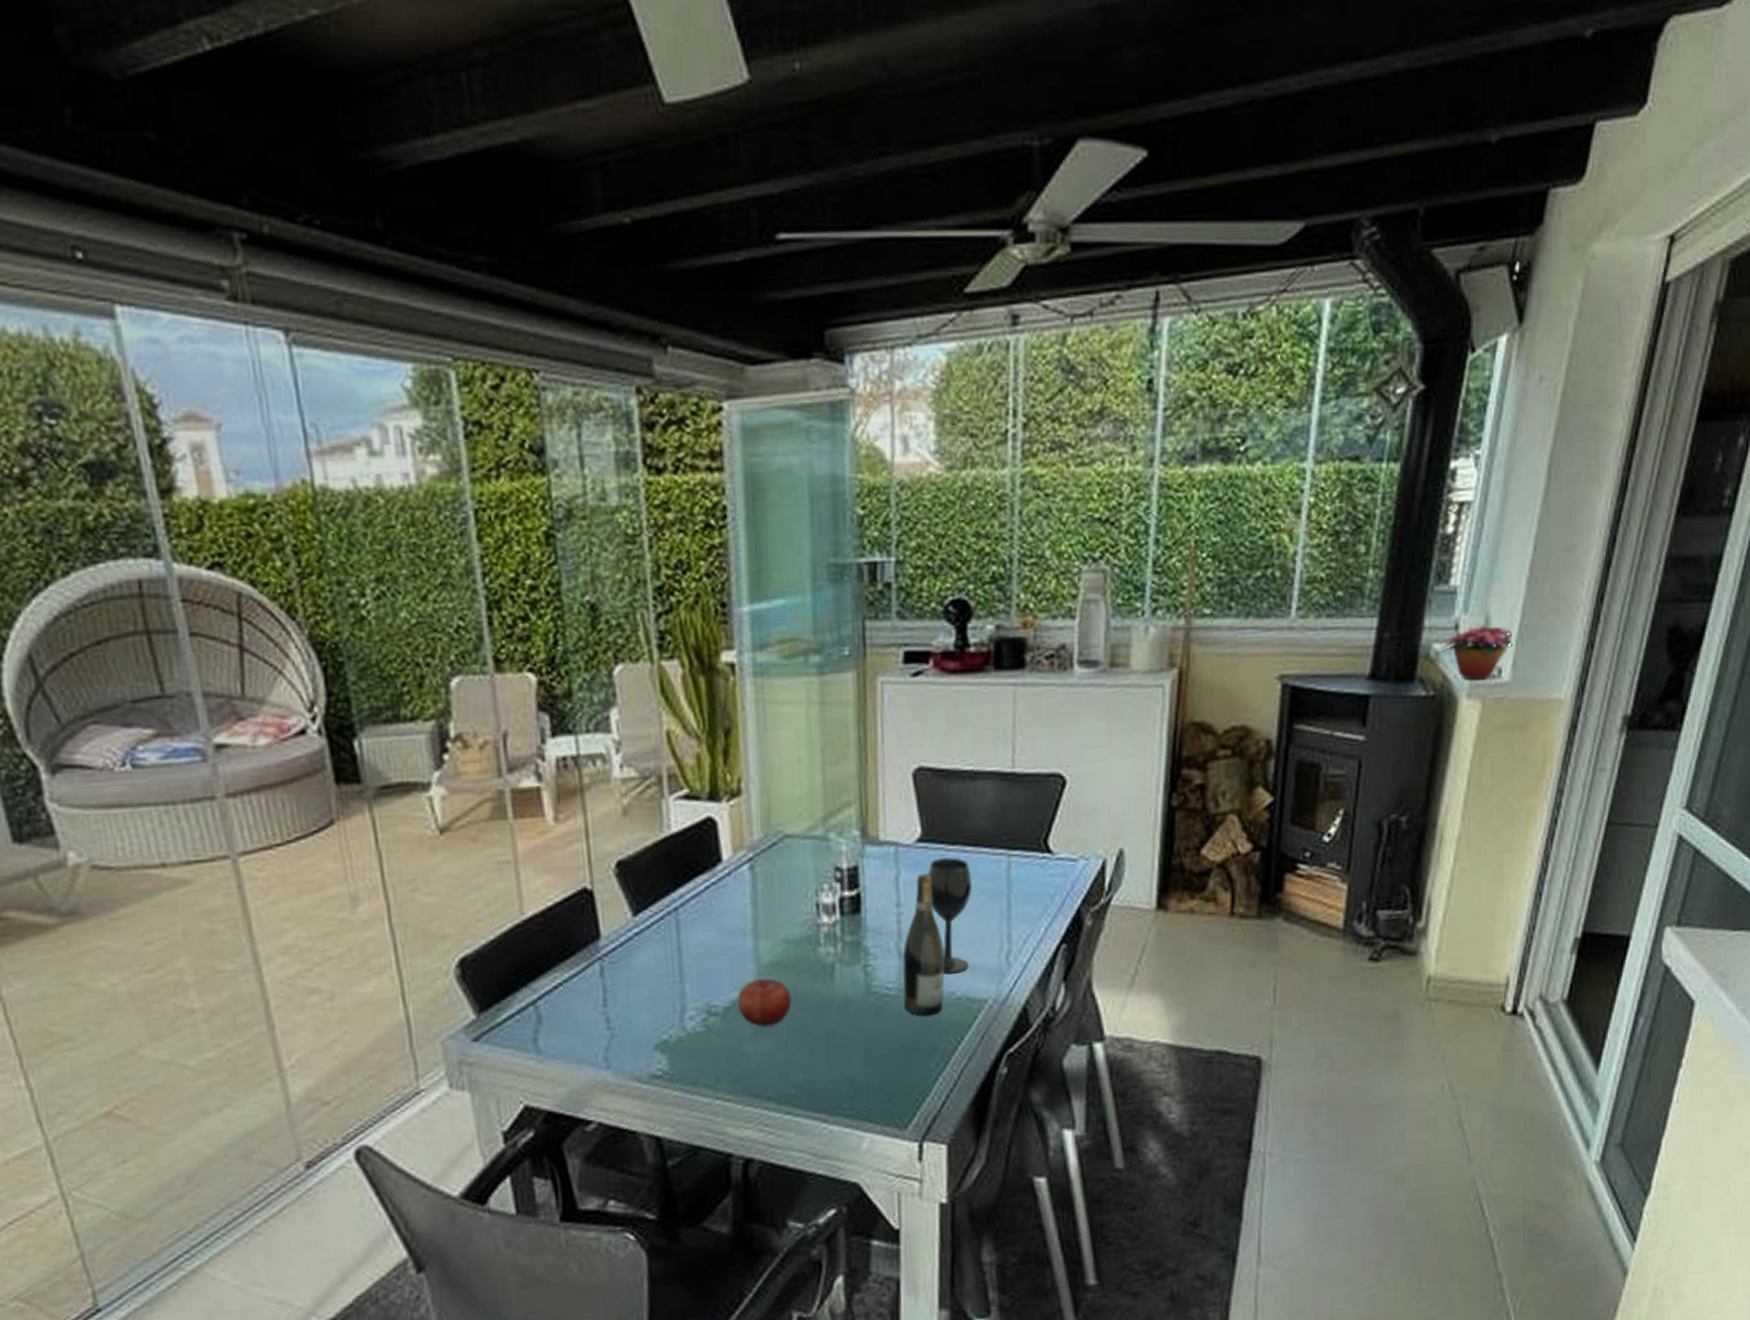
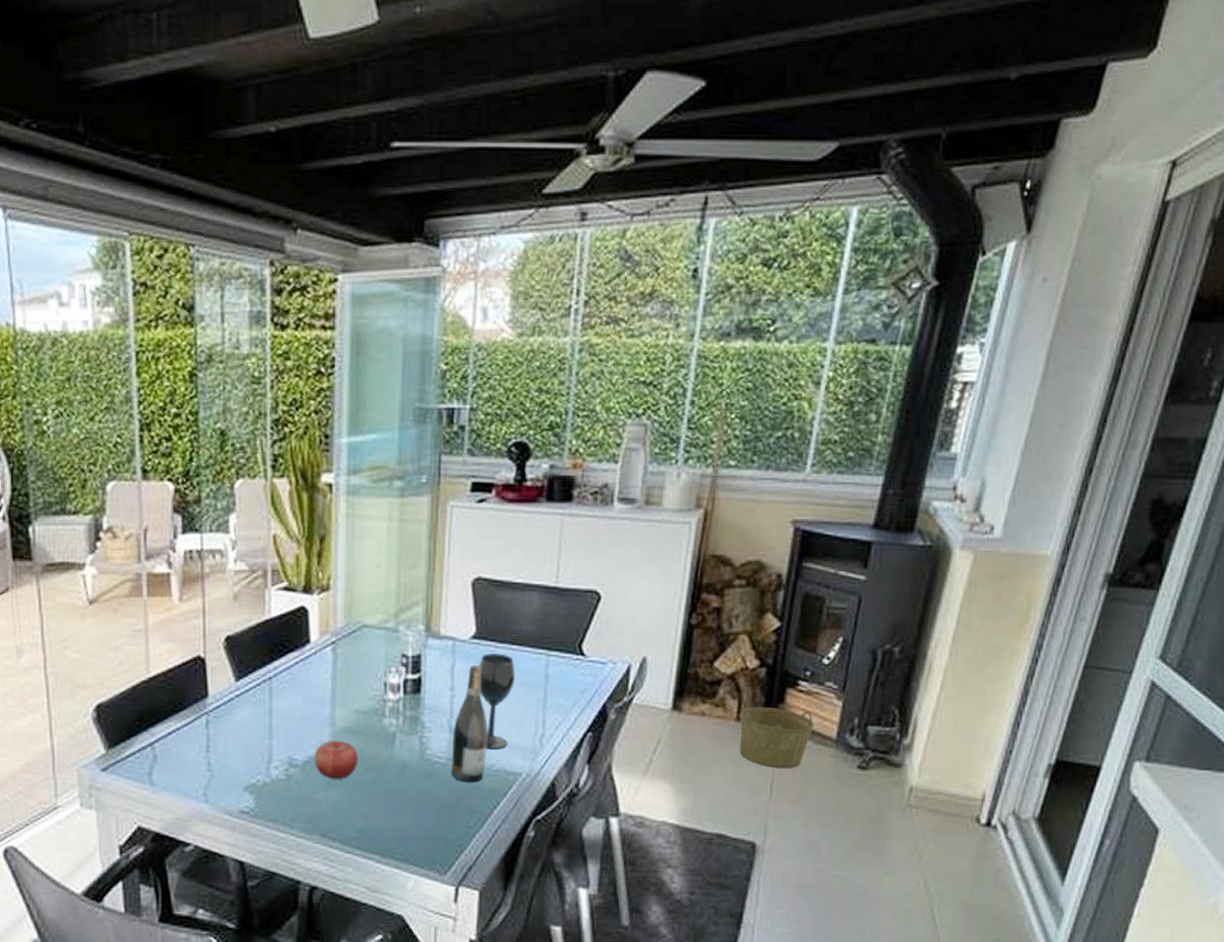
basket: none [1235,897,1317,969] -> present [739,707,814,769]
flower arrangement: present [1433,625,1513,680] -> none [932,488,1006,535]

